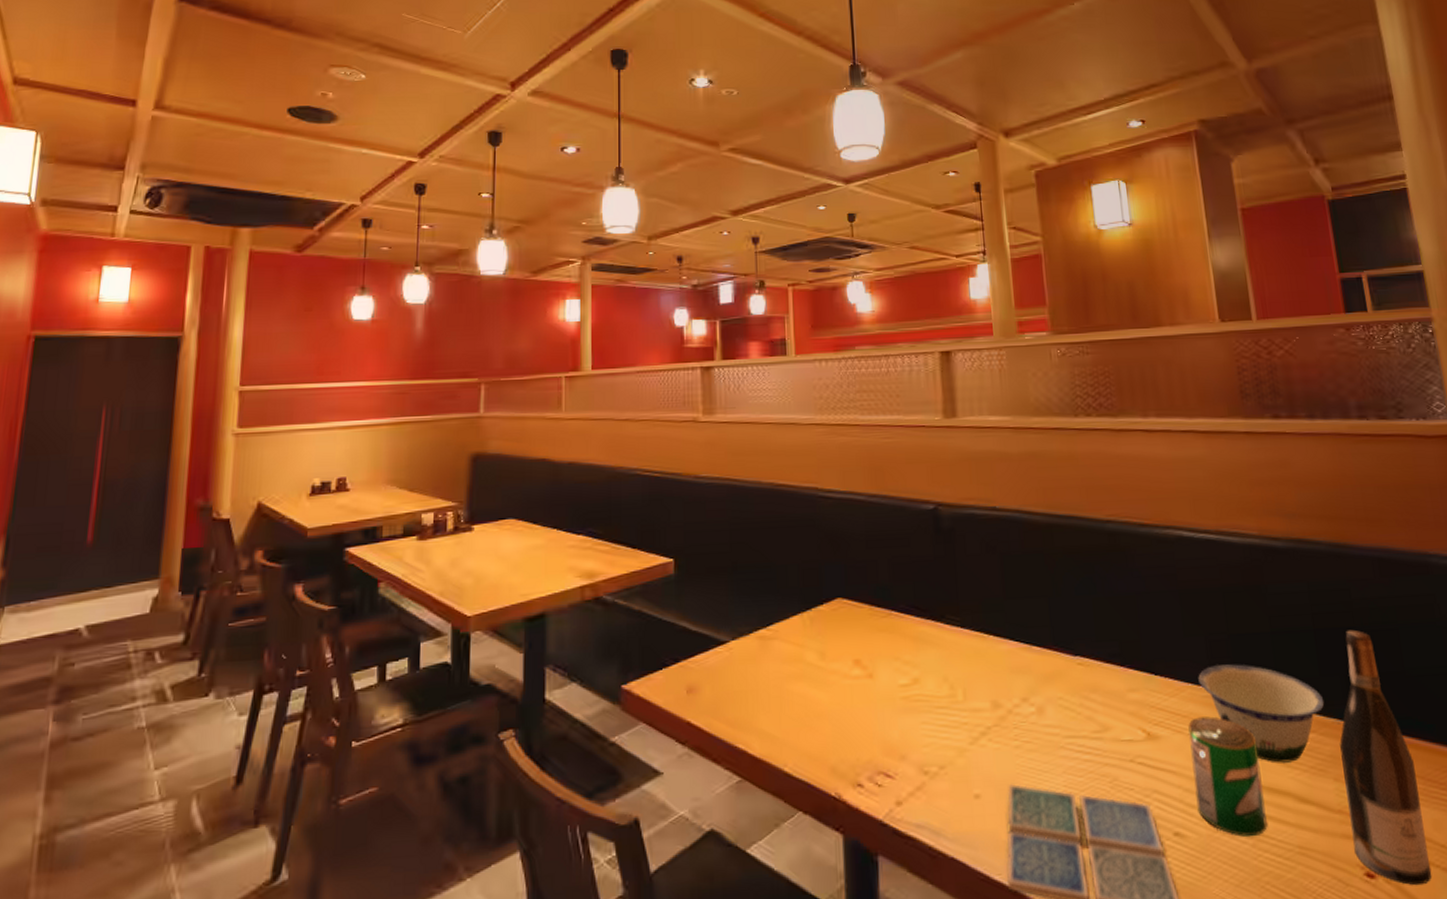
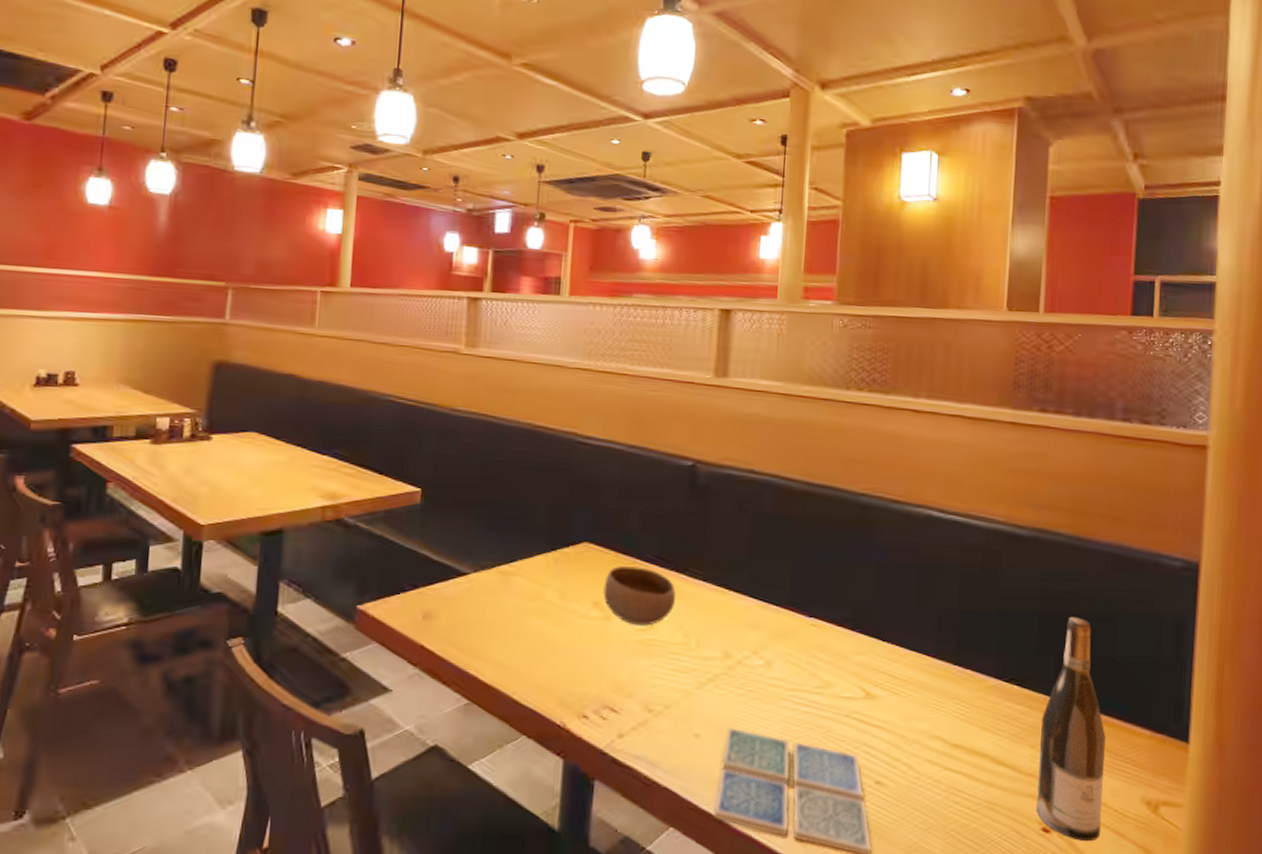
bowl: none [862,618,937,682] -> present [603,566,676,626]
can: present [1188,716,1267,837] -> none [901,682,967,789]
bowl: present [1198,664,1325,763] -> none [922,637,1036,729]

